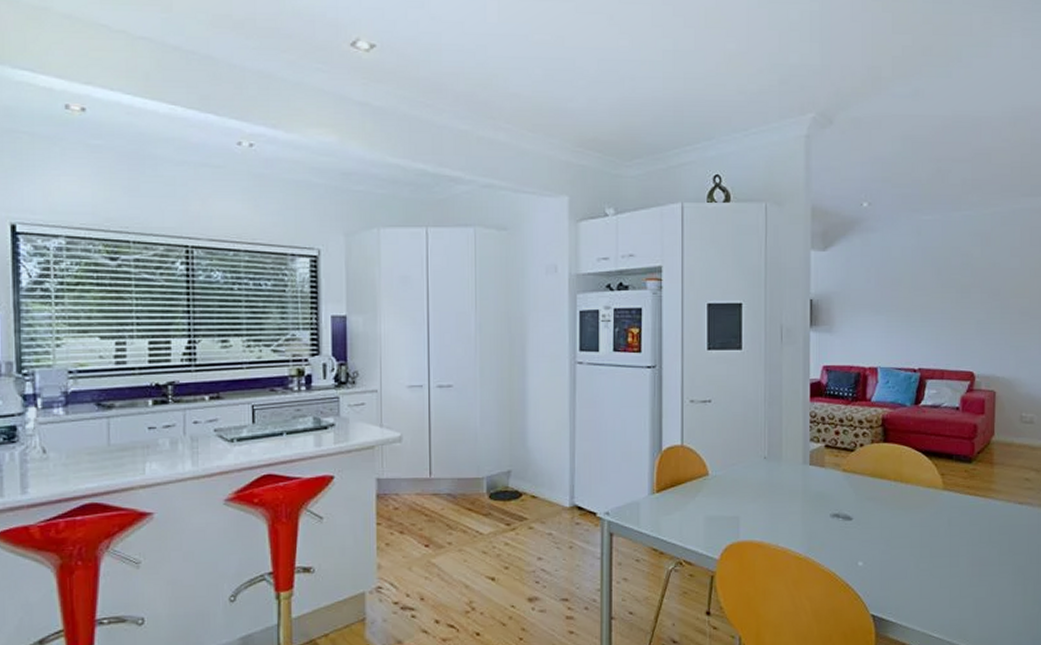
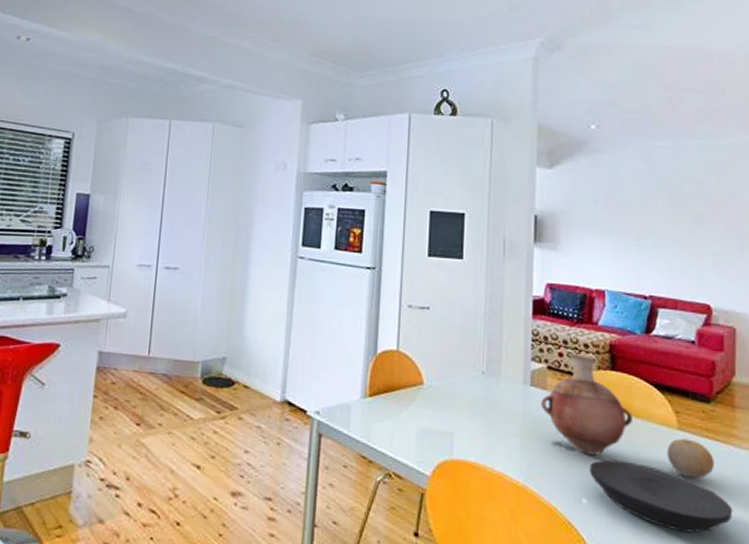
vase: none [820,430,903,523] -> present [541,353,632,456]
plate: none [864,523,990,580] -> present [588,459,733,533]
fruit: none [934,497,974,532] -> present [667,438,714,479]

